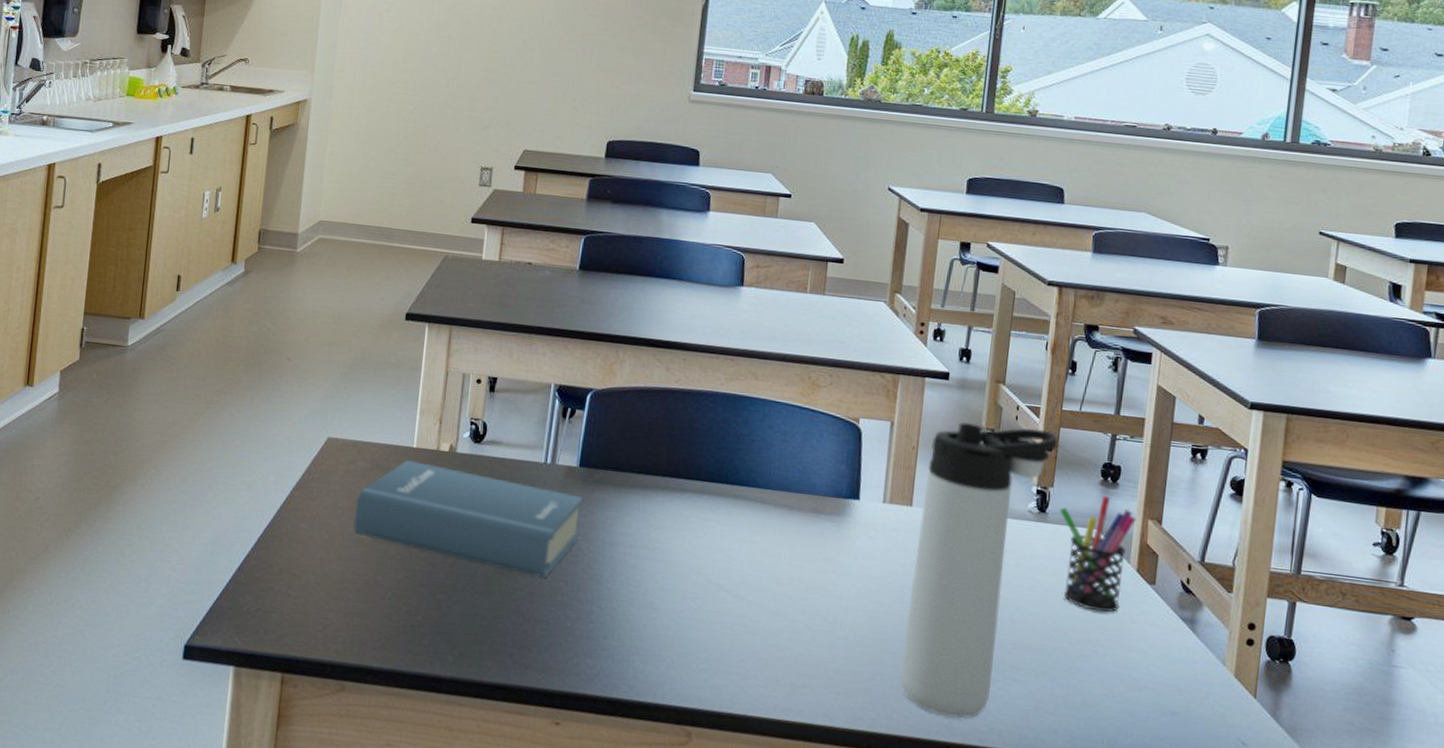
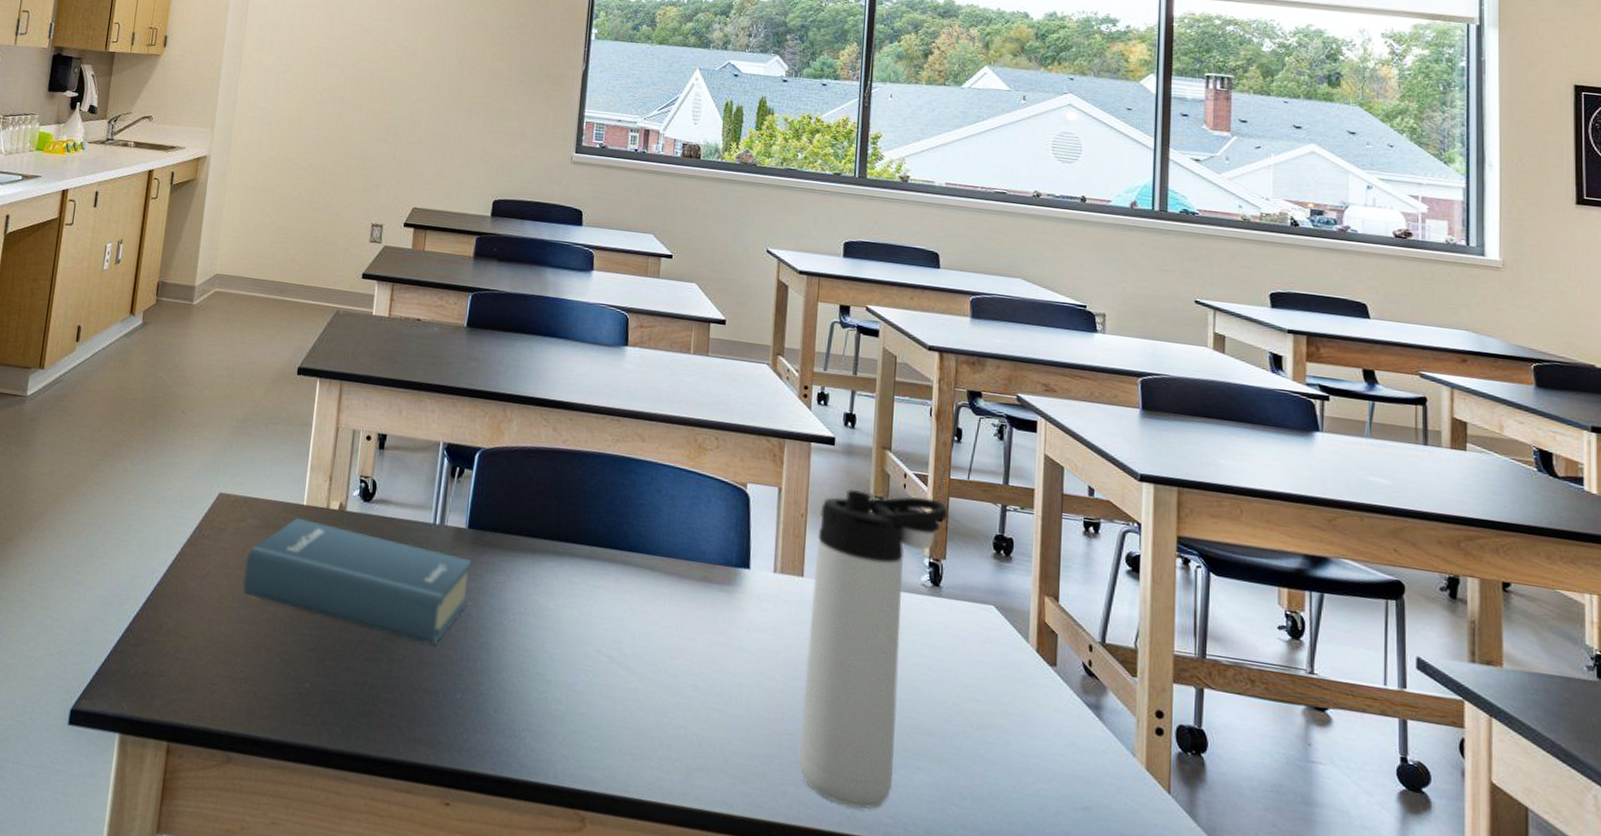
pen holder: present [1059,495,1136,613] -> none [953,569,1032,696]

